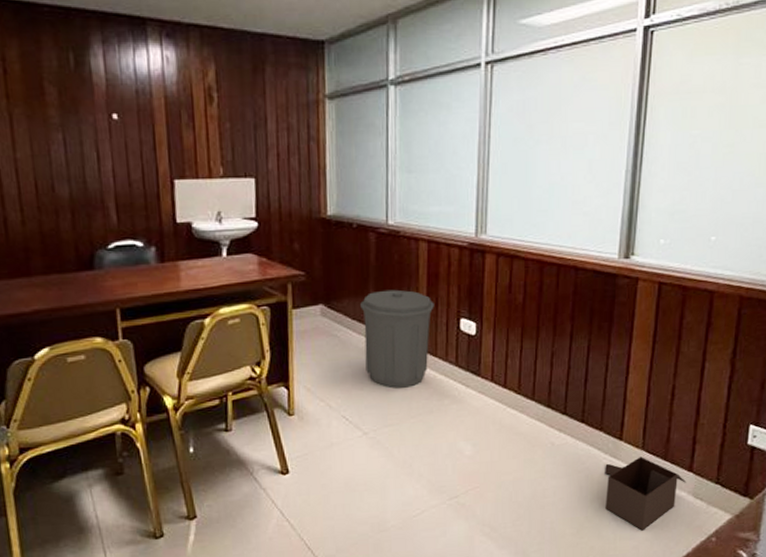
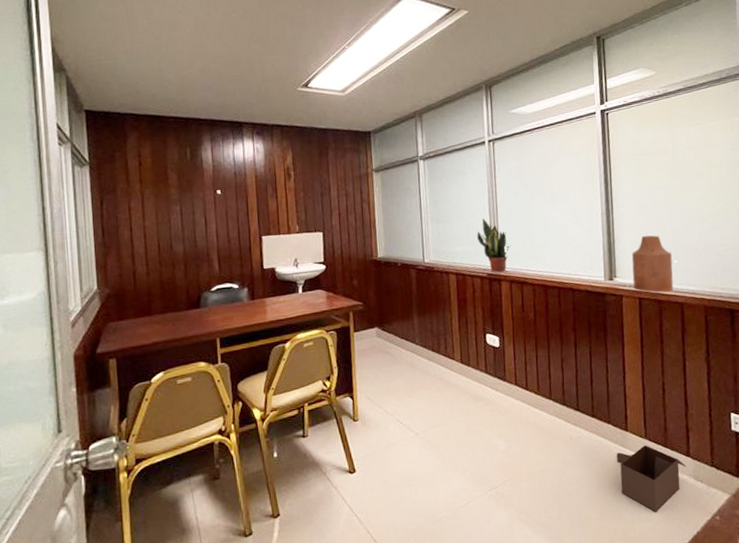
trash can: present [360,289,434,388] -> none [407,313,465,394]
potted plant: none [459,170,503,242] -> present [477,218,511,273]
vase: none [654,203,709,277] -> present [631,235,674,293]

